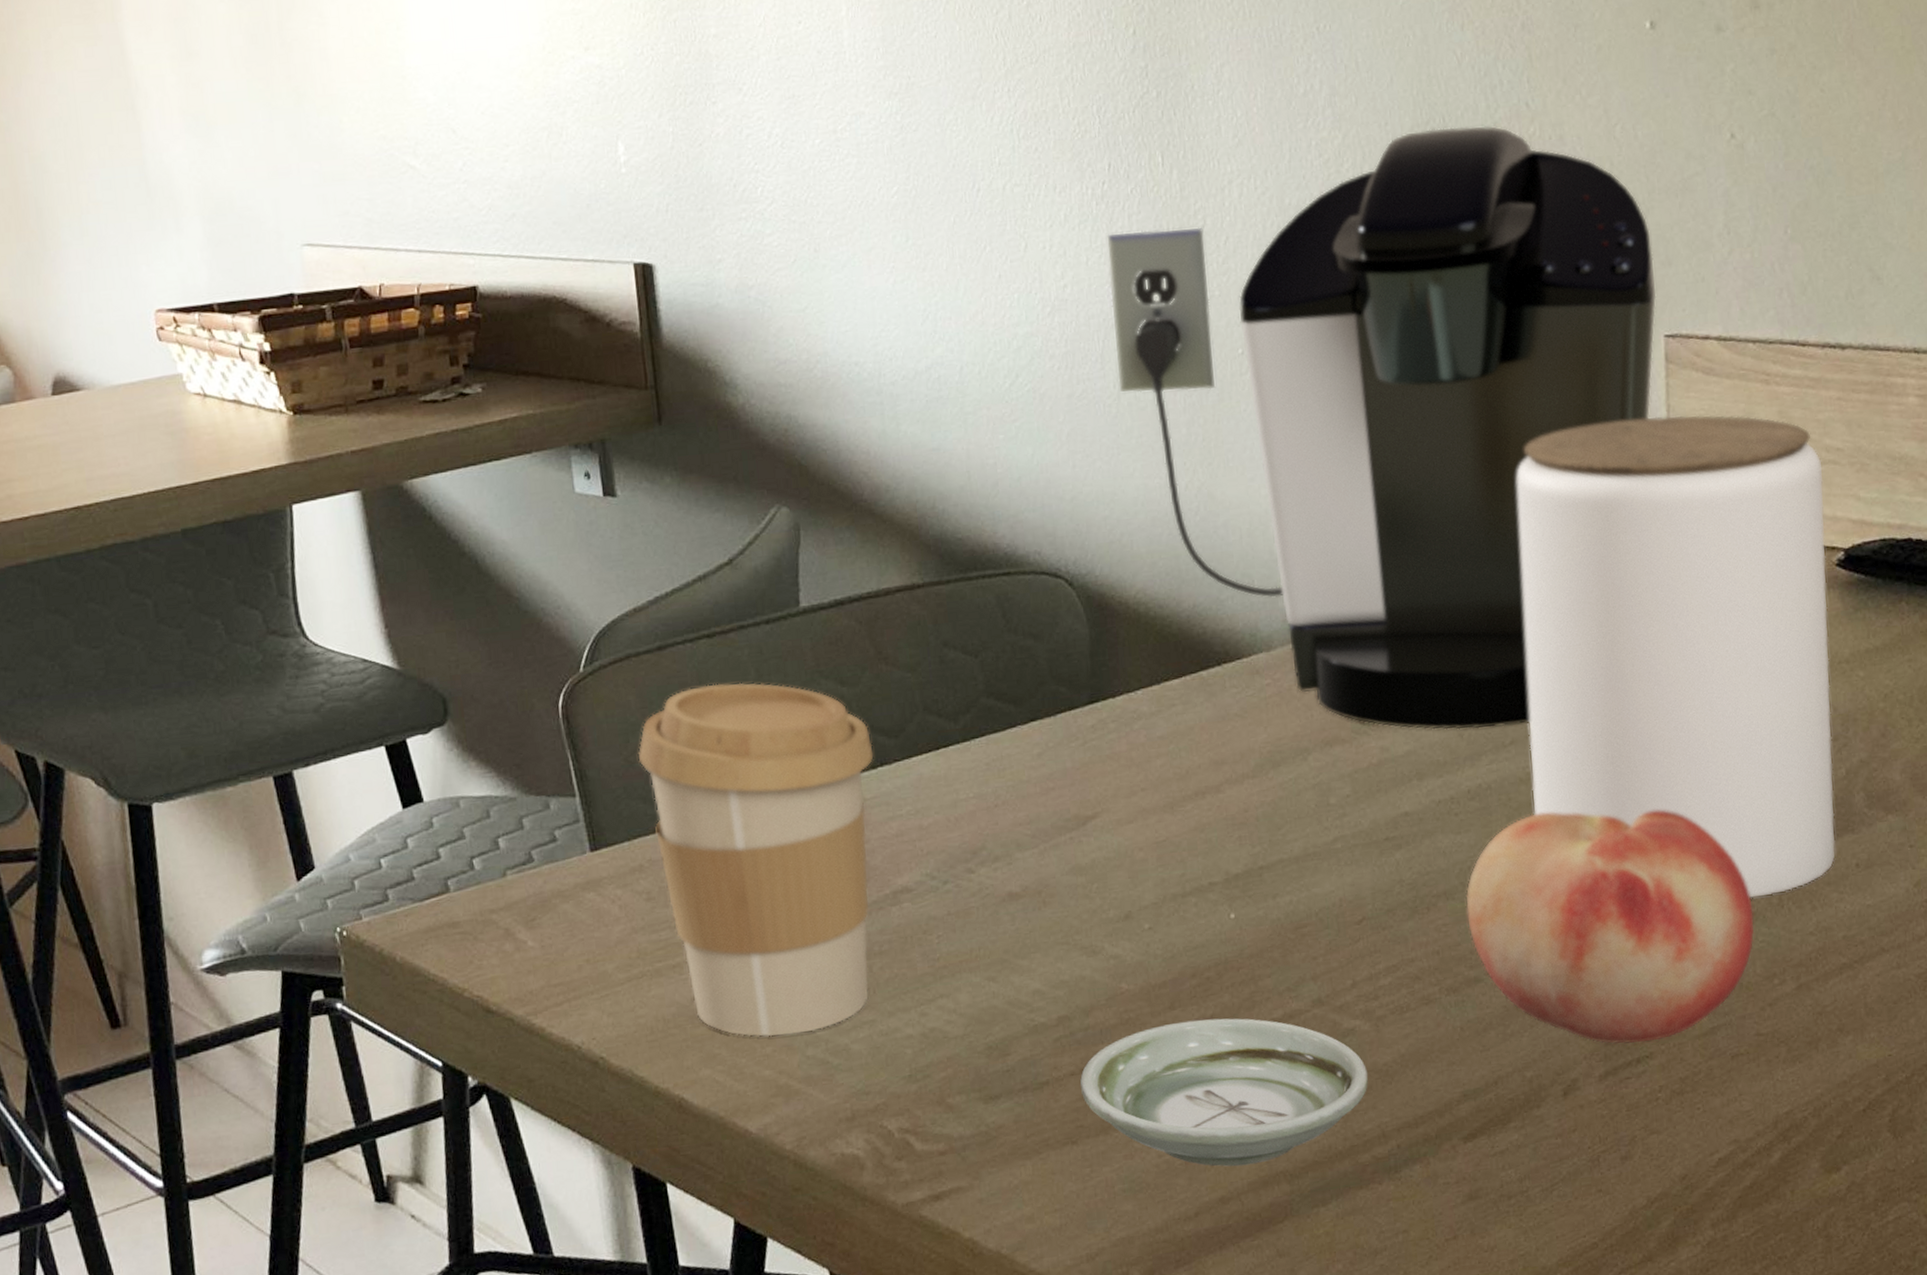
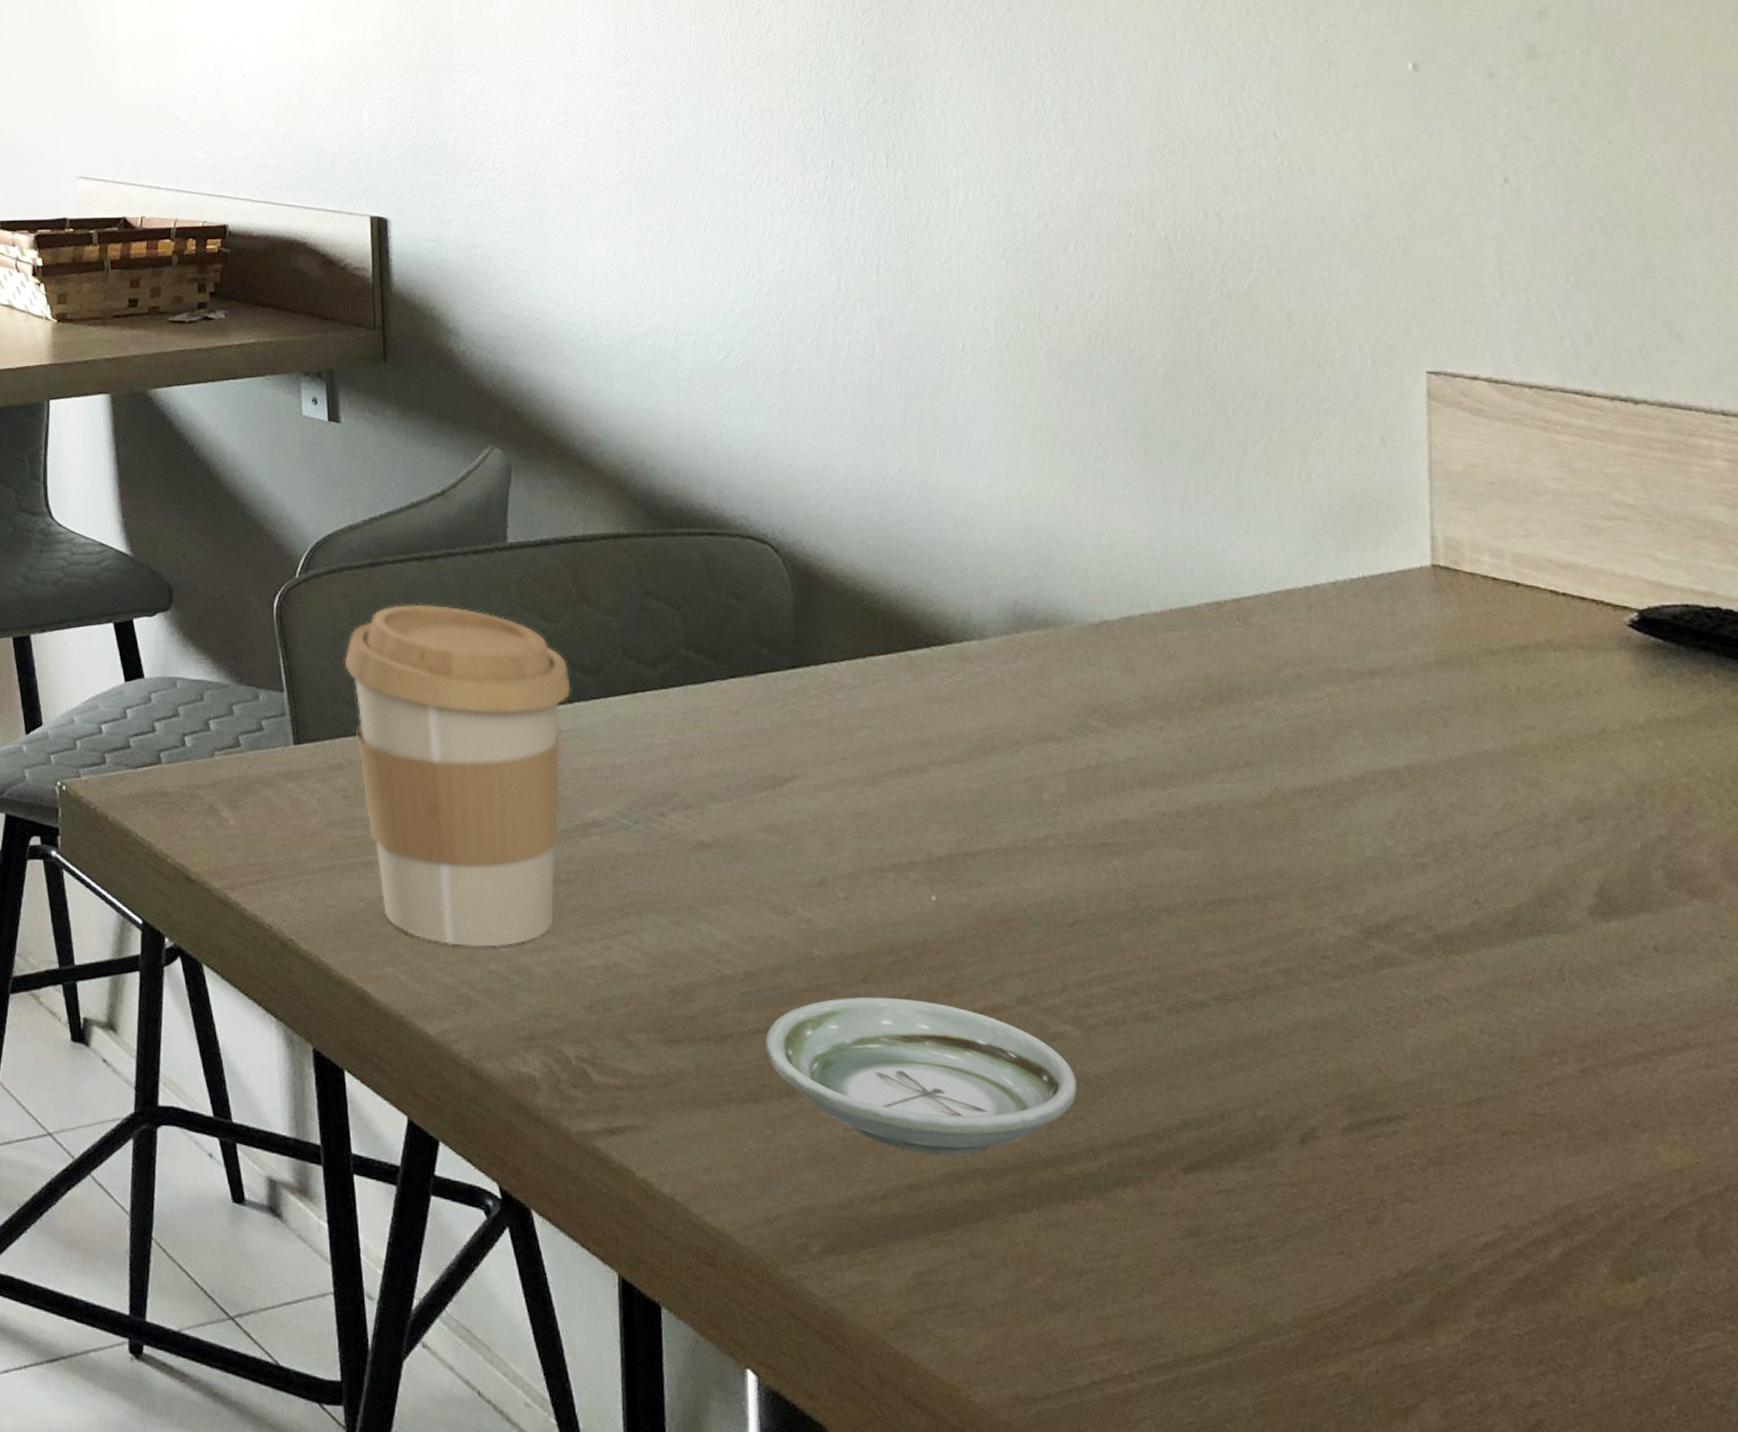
coffee maker: present [1107,126,1657,730] -> none [827,151,1418,747]
fruit: present [1465,810,1755,1045] -> none [1191,841,1530,1102]
jar: present [1516,415,1836,898] -> none [1256,451,1629,966]

